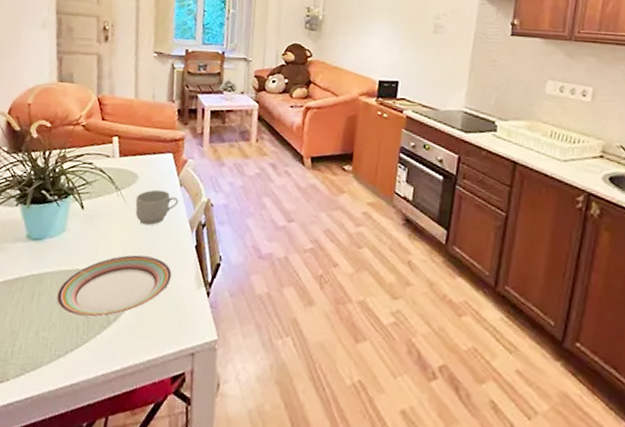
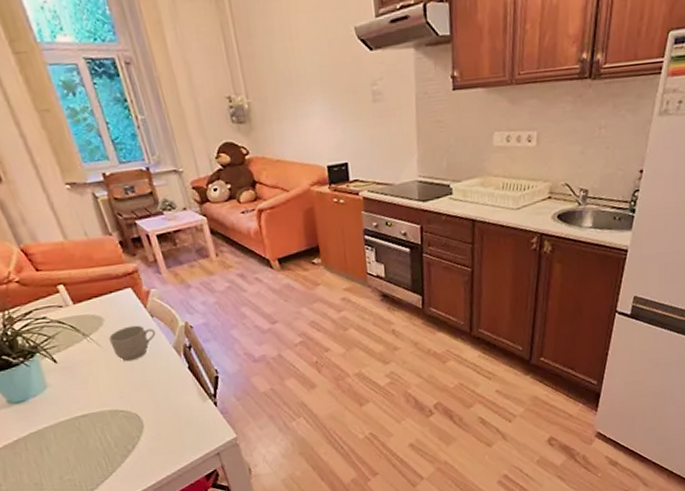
plate: present [56,255,172,318] -> none [64,386,175,455]

